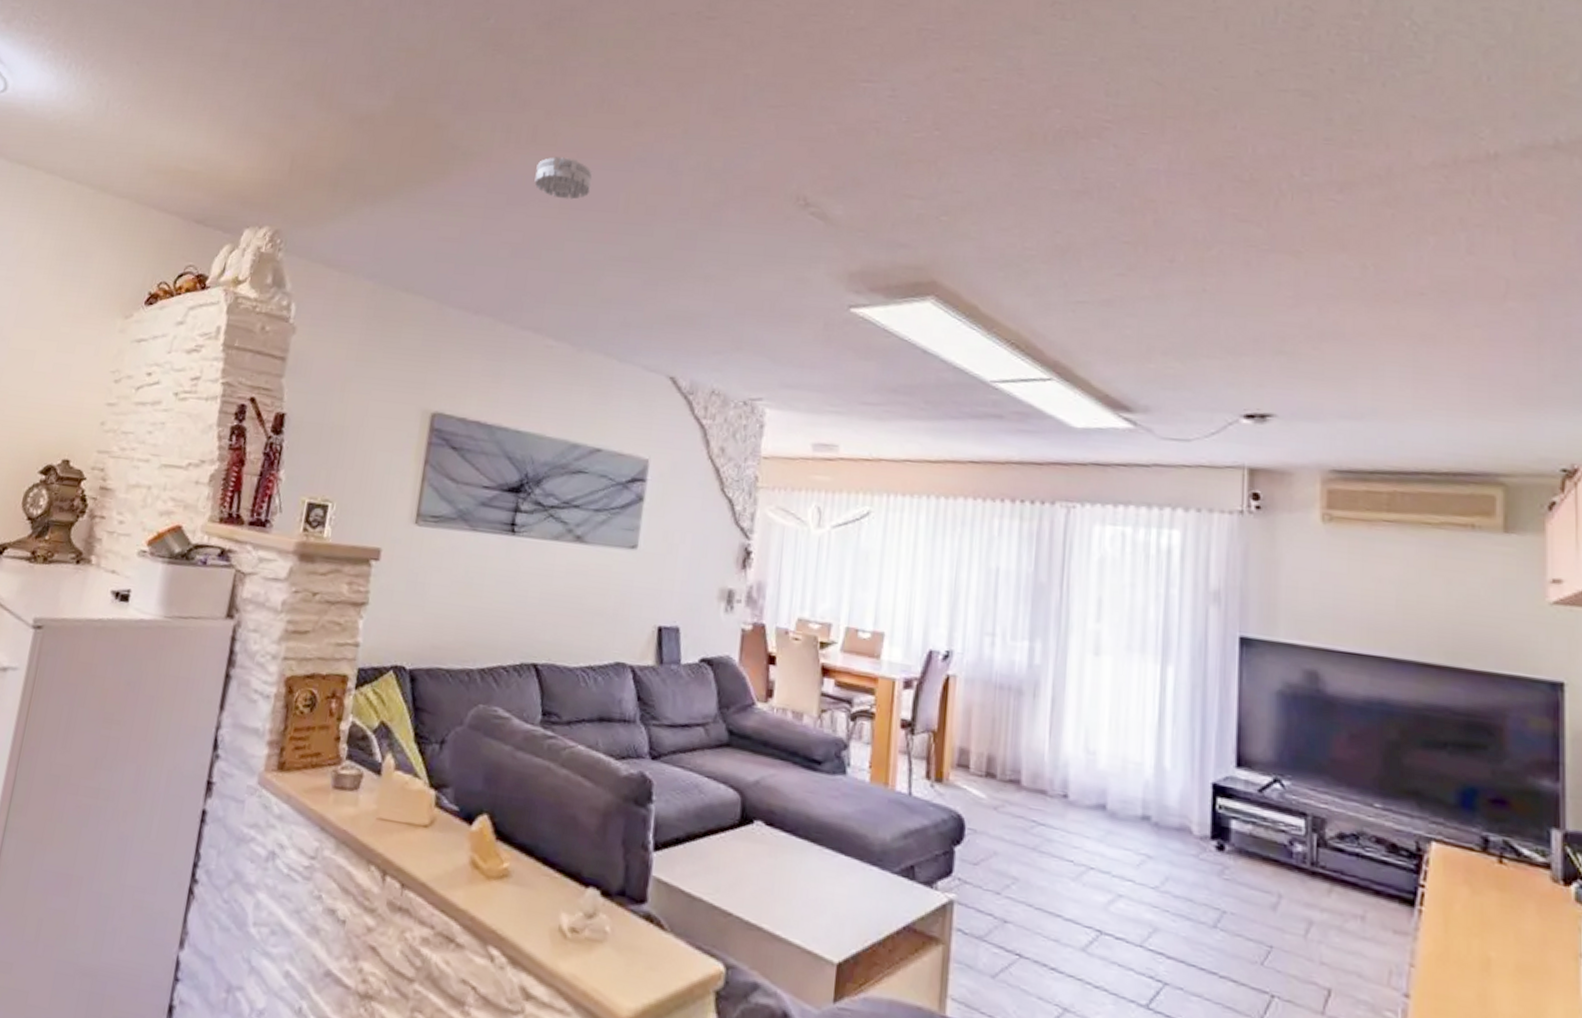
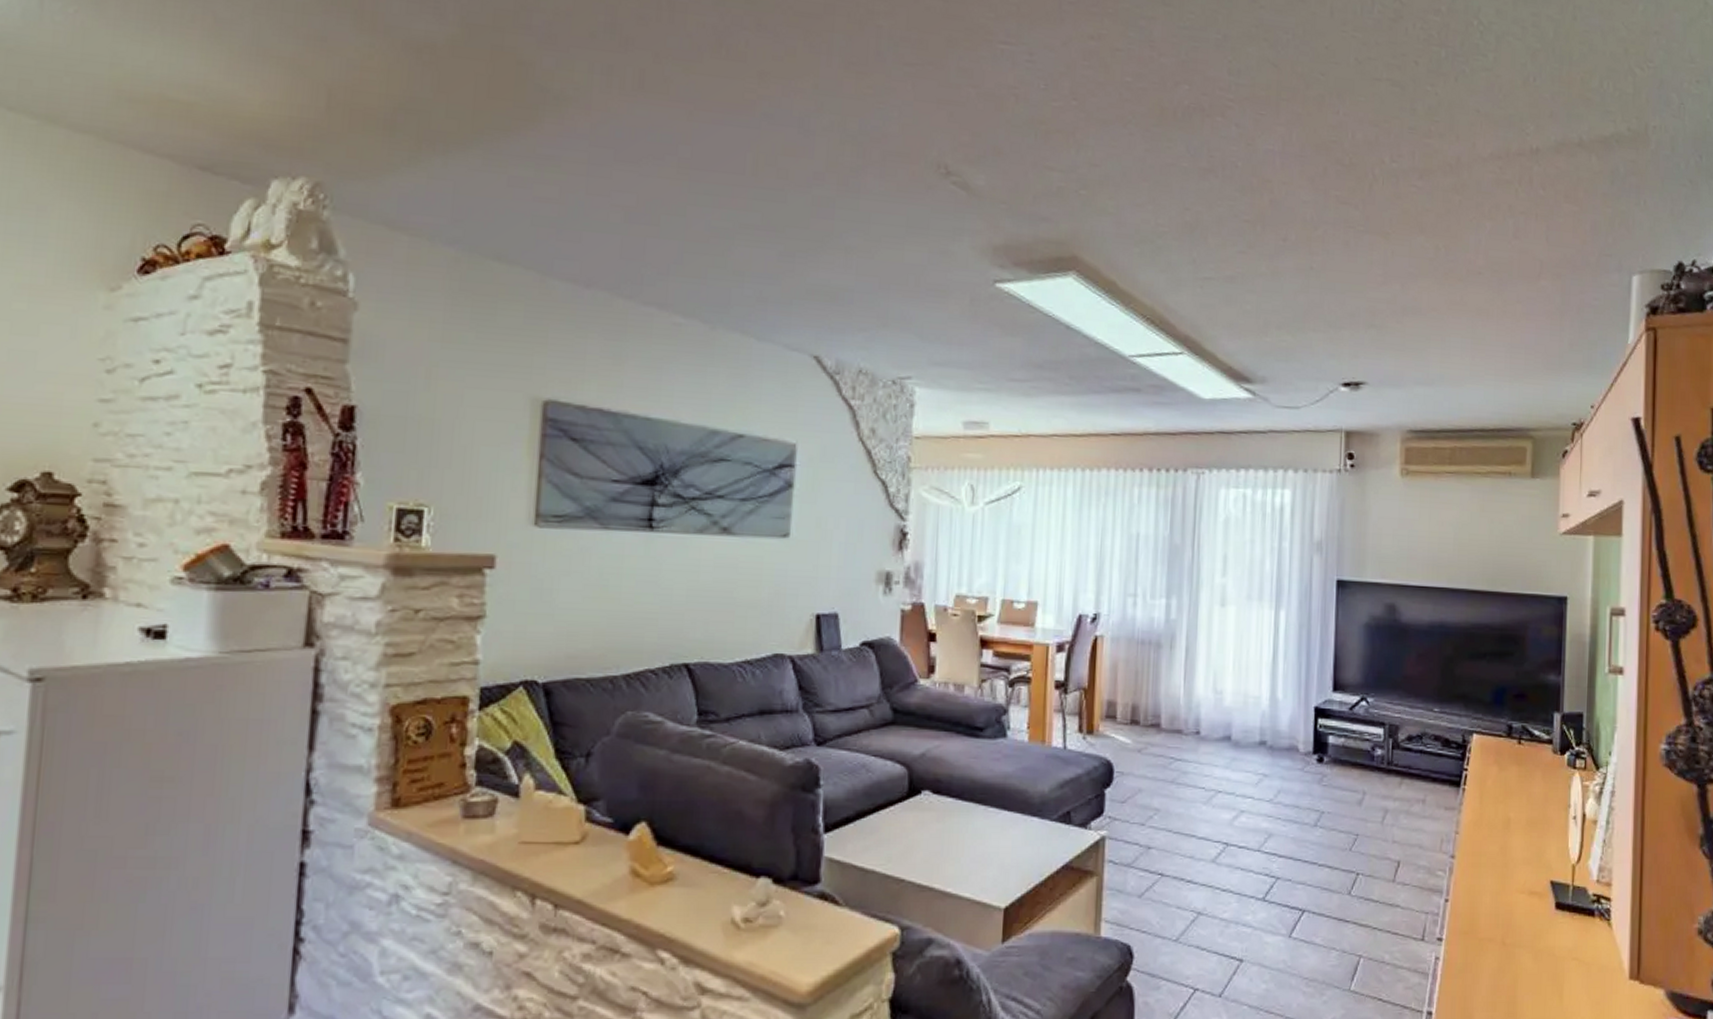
smoke detector: present [534,157,593,200] -> none [646,107,714,158]

